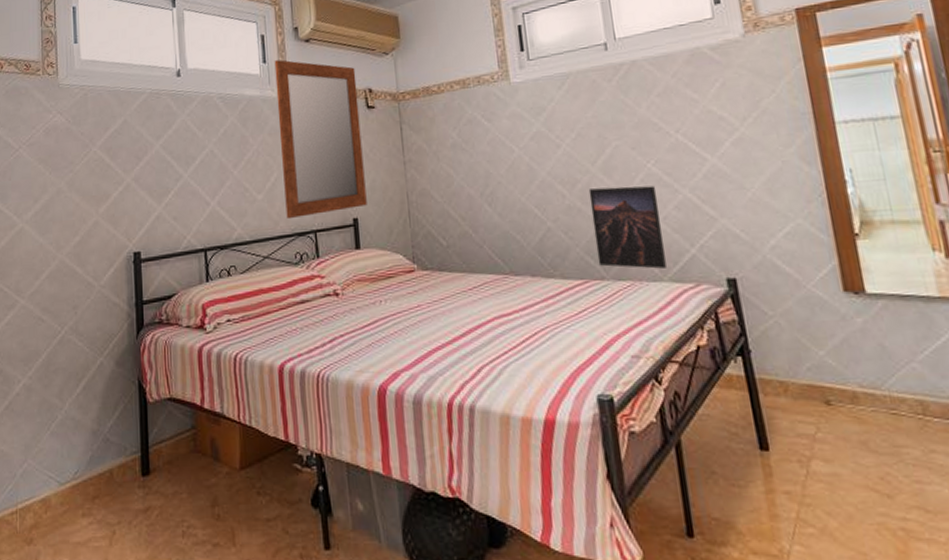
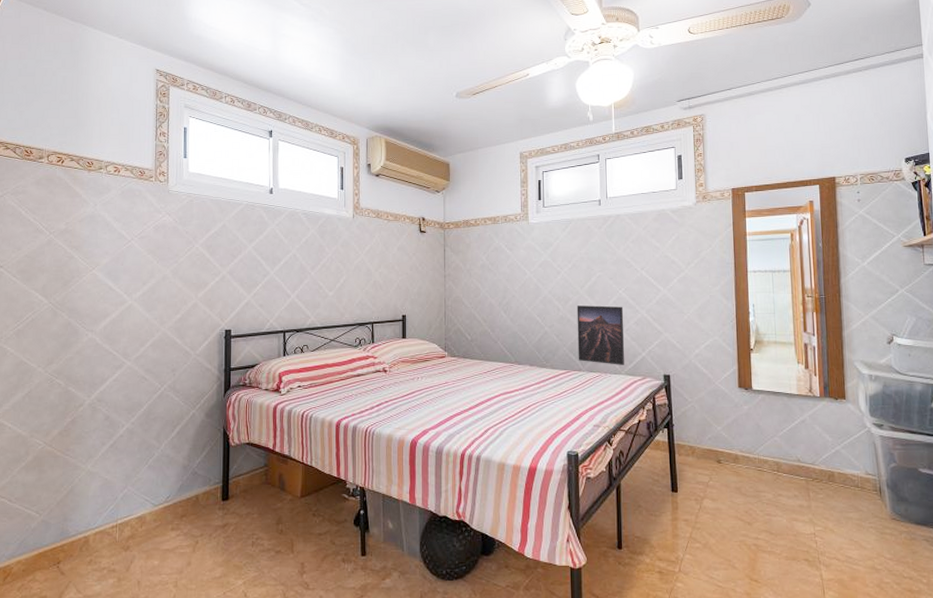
mirror: present [274,60,367,219] -> none [350,188,414,313]

